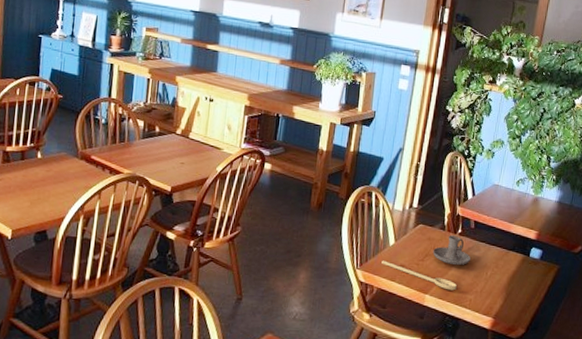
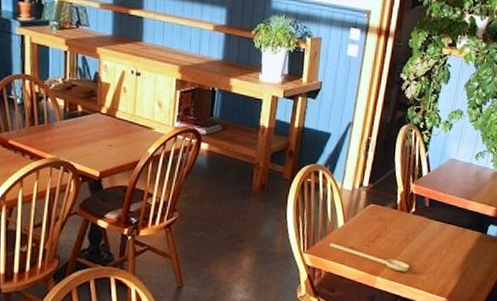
candle holder: present [433,235,471,266] -> none [384,215,424,246]

